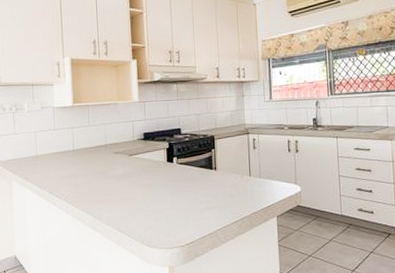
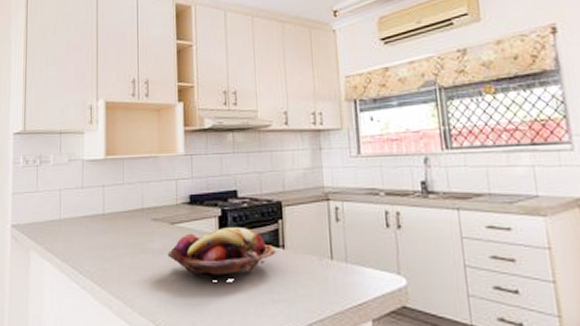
fruit basket: none [127,155,211,195] -> present [167,226,277,279]

